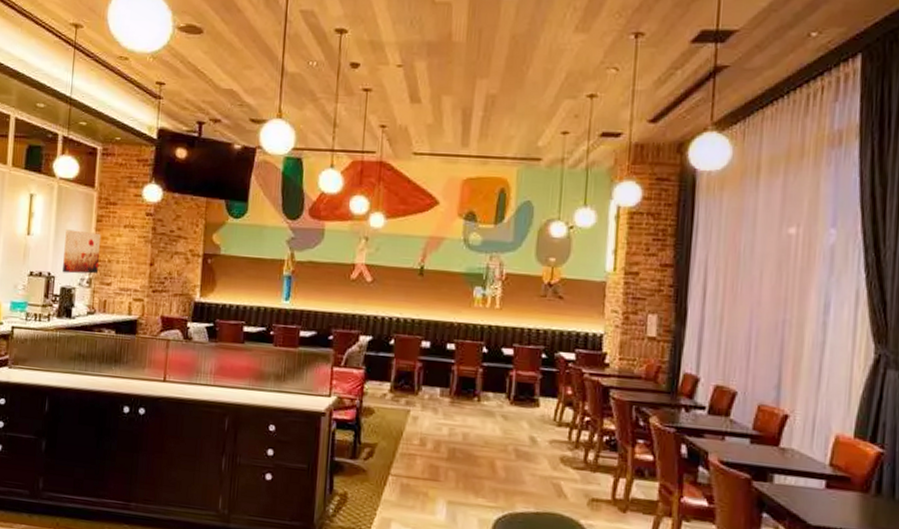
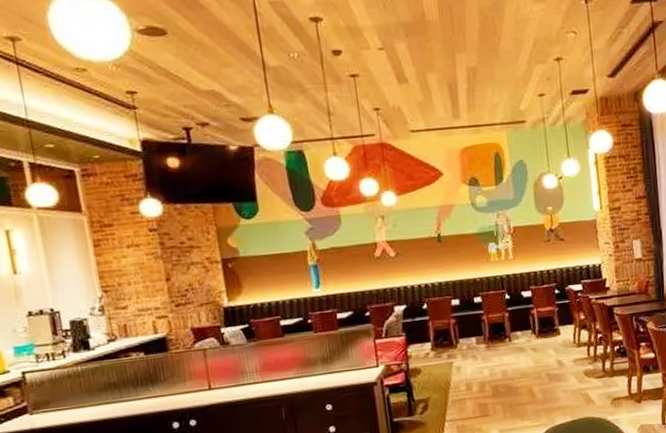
wall art: present [62,229,102,274] -> none [59,258,109,306]

